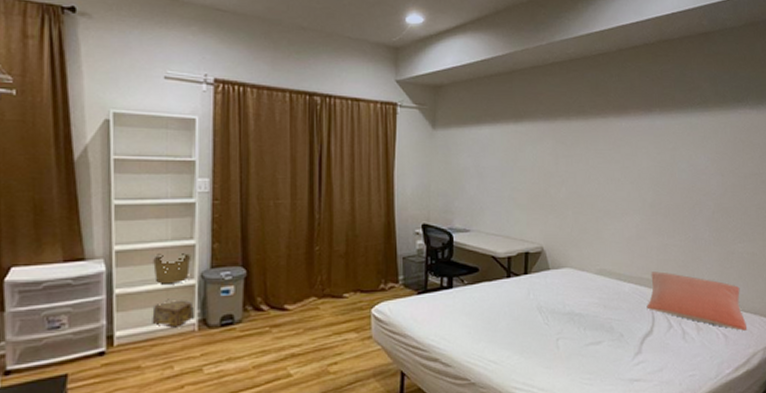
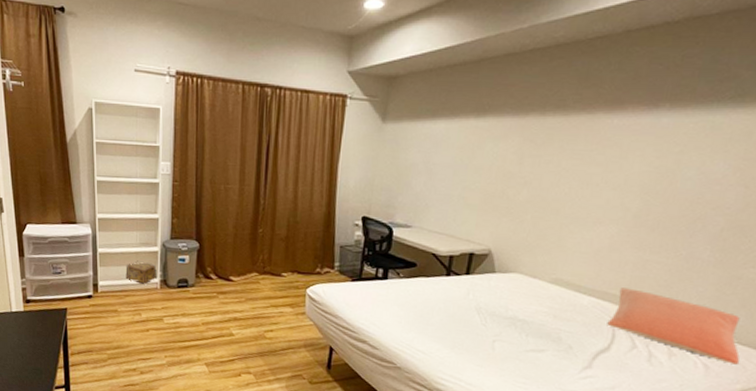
basket: present [153,253,190,284] -> none [126,223,154,249]

